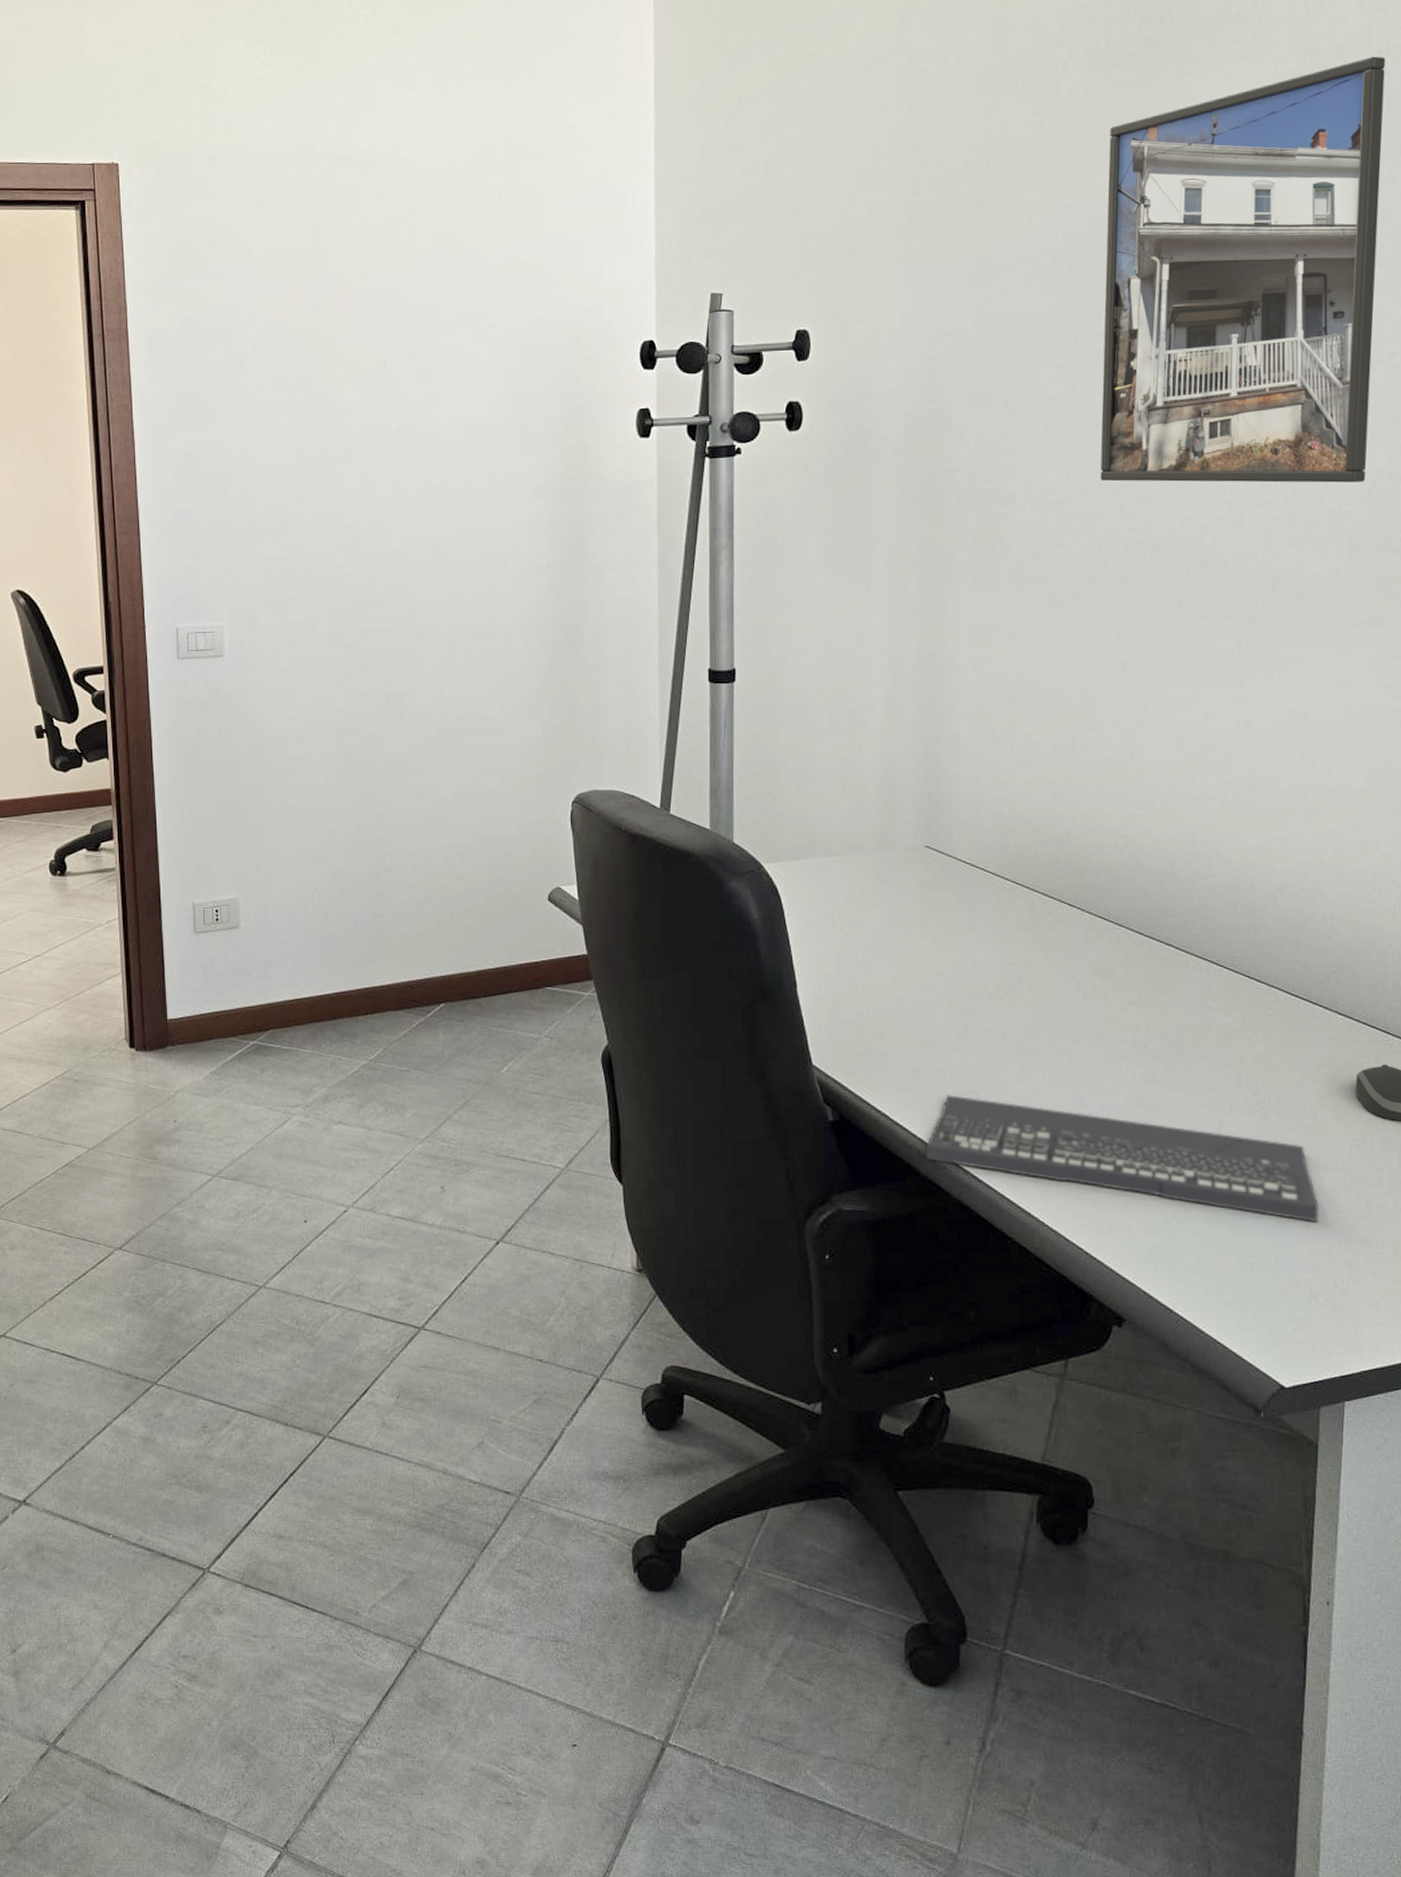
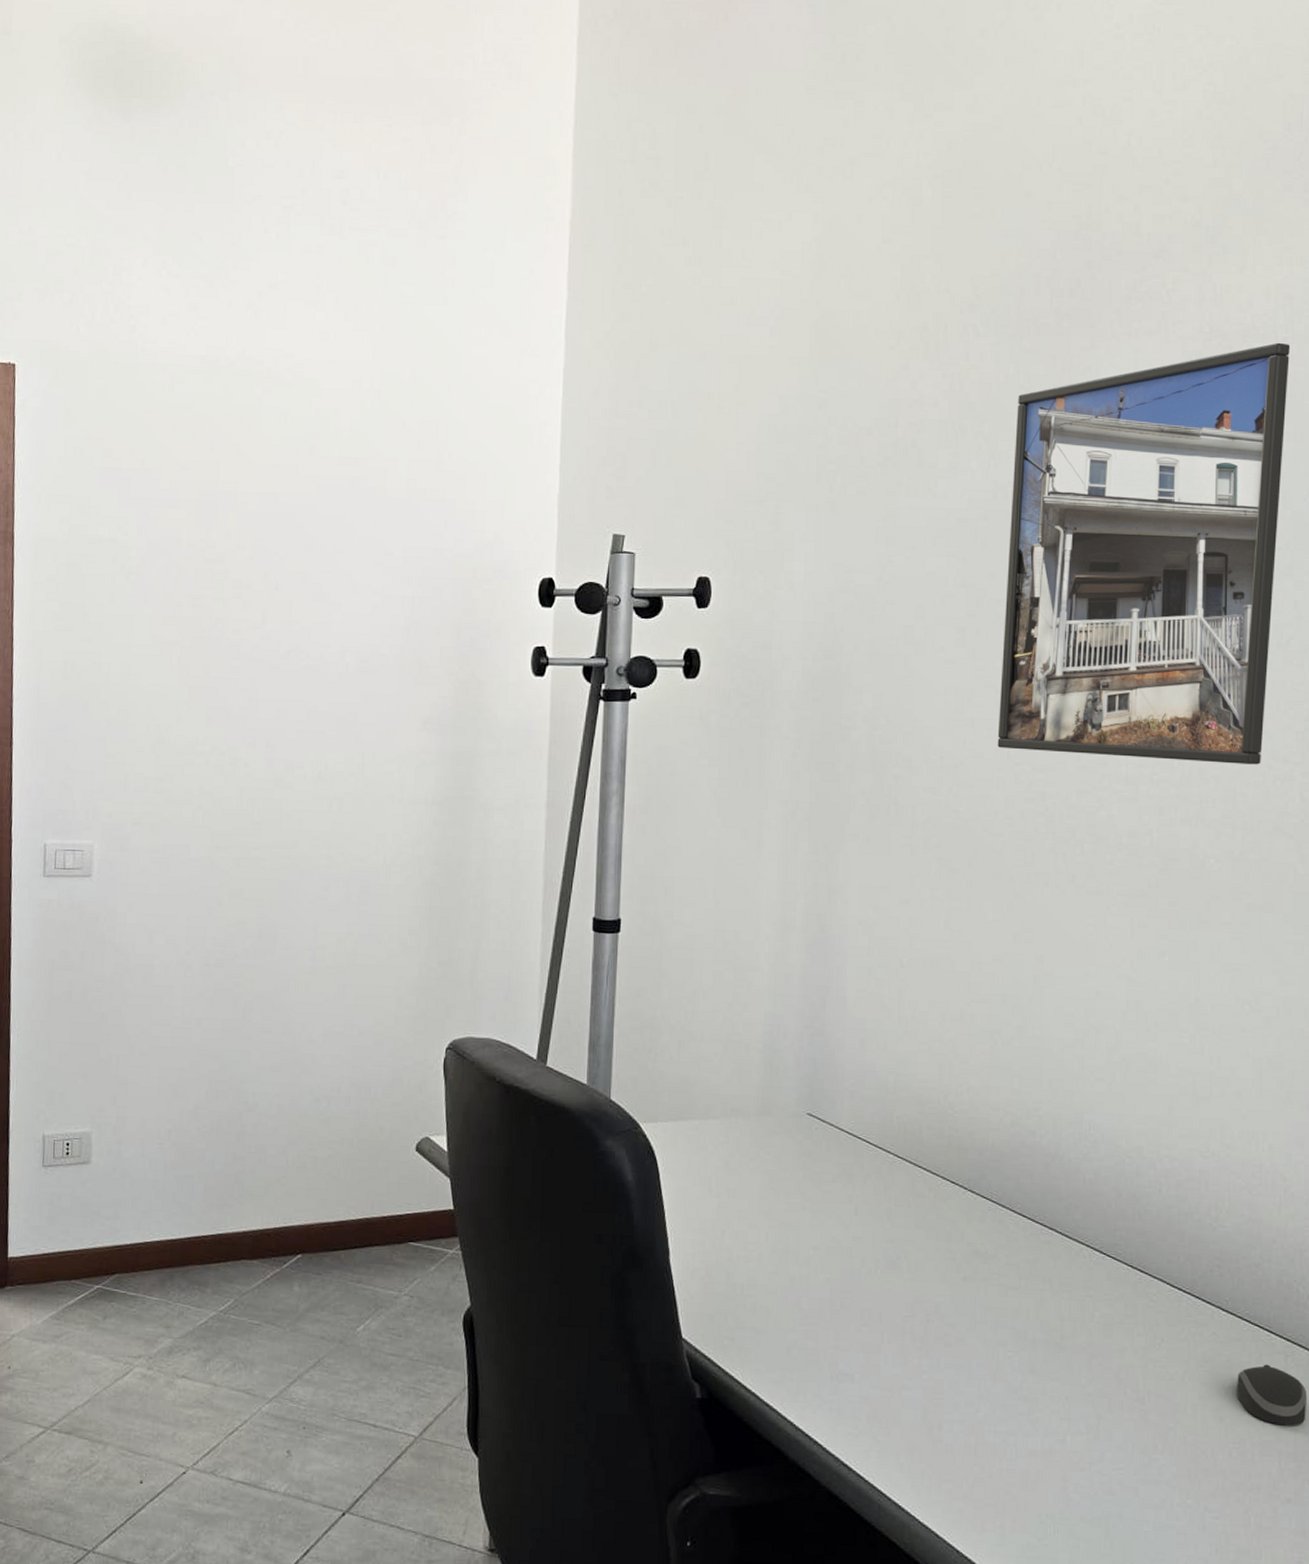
keyboard: present [927,1094,1319,1222] -> none [796,1375,1196,1528]

